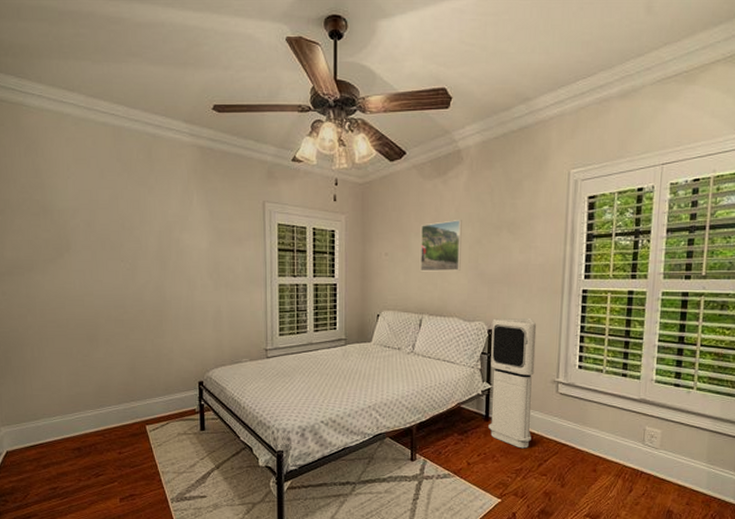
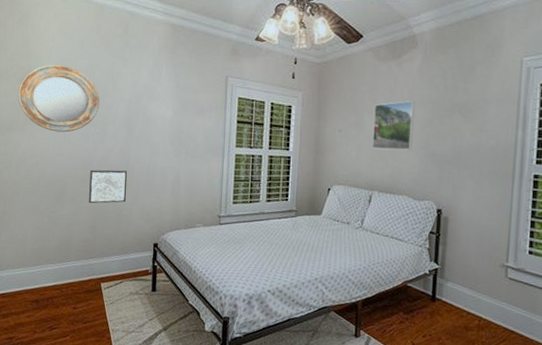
home mirror: none [34,196,128,270] -> present [17,64,100,133]
wall art: none [123,307,165,345] -> present [89,169,127,204]
air purifier: present [488,318,537,449] -> none [434,198,487,333]

